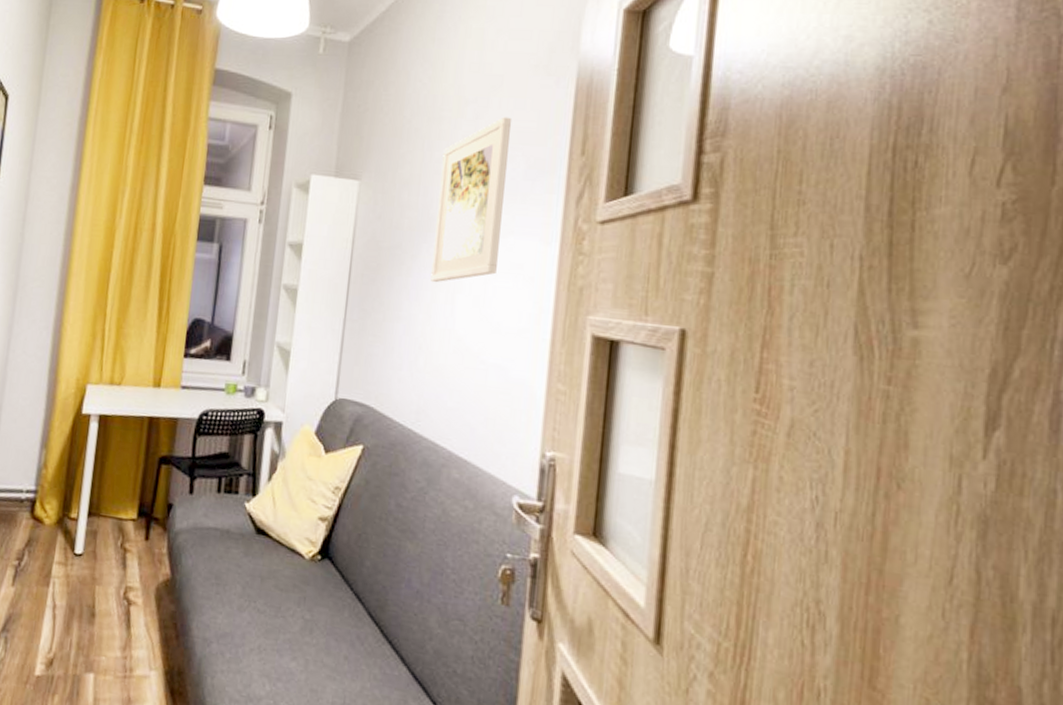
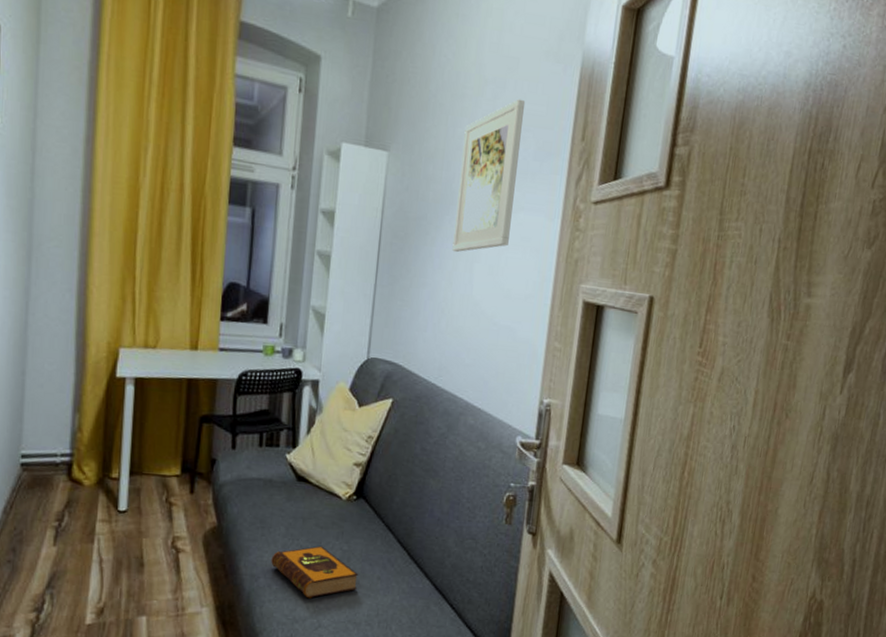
hardback book: none [225,611,323,674] -> present [271,545,359,599]

